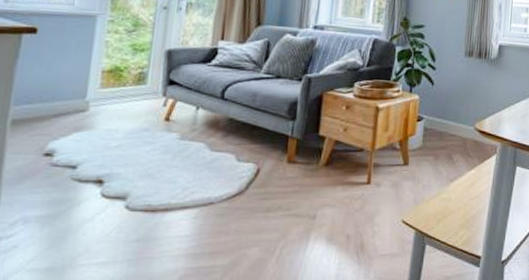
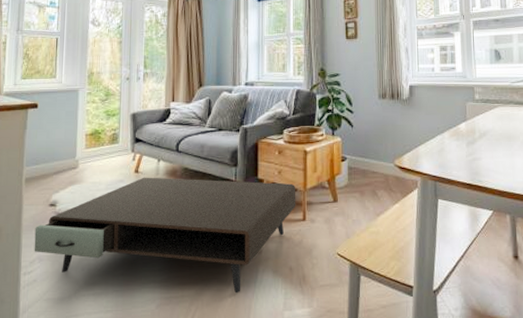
coffee table: none [17,126,363,264] -> present [34,177,296,294]

